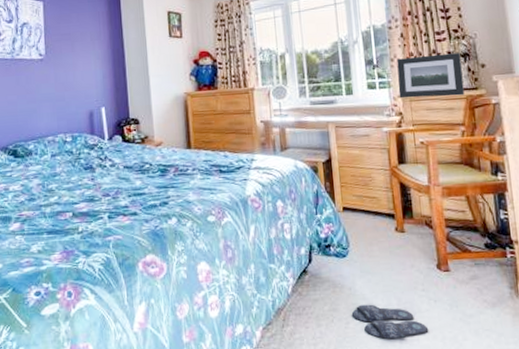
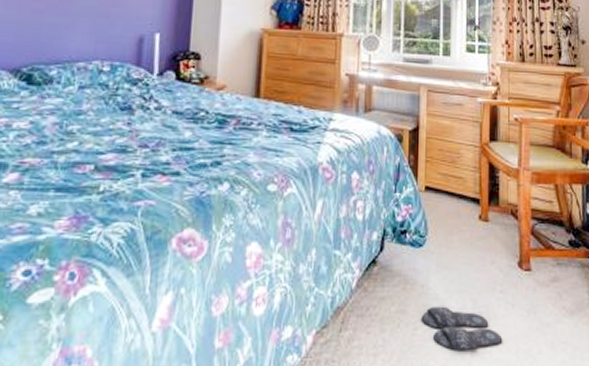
picture frame: present [396,53,465,99] -> none [498,22,563,72]

